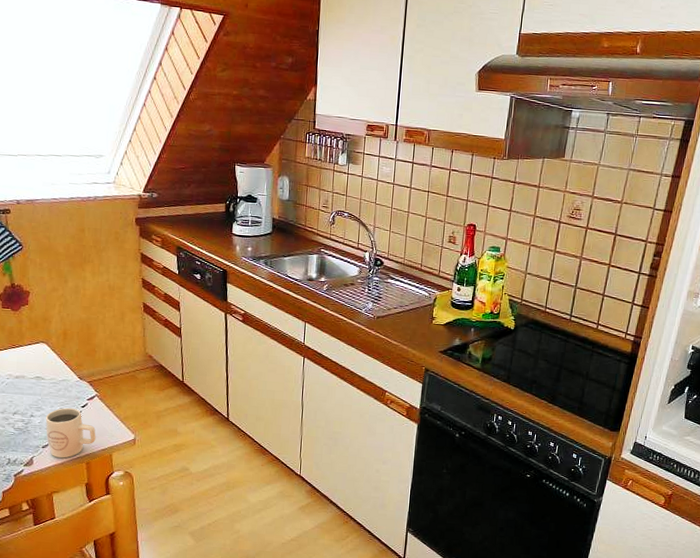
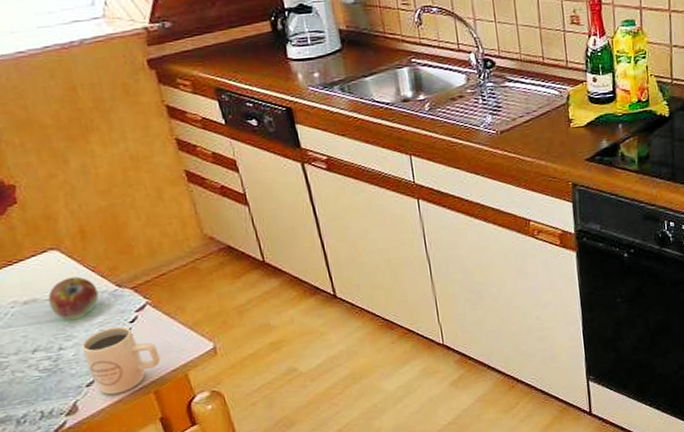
fruit: none [32,365,66,396] -> present [48,276,99,320]

